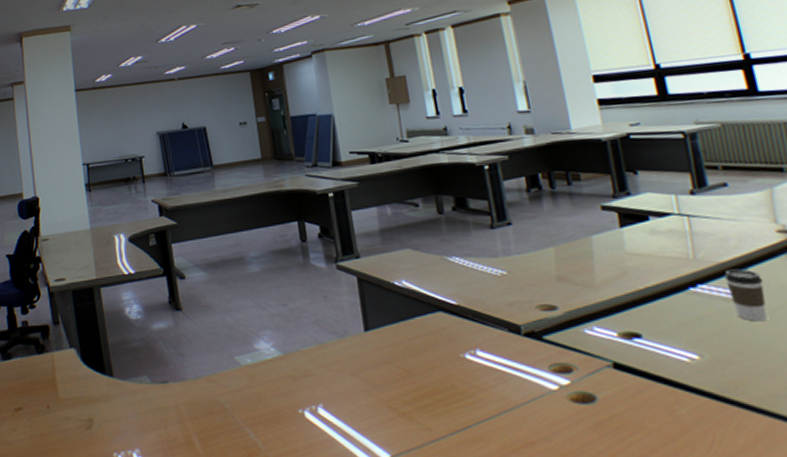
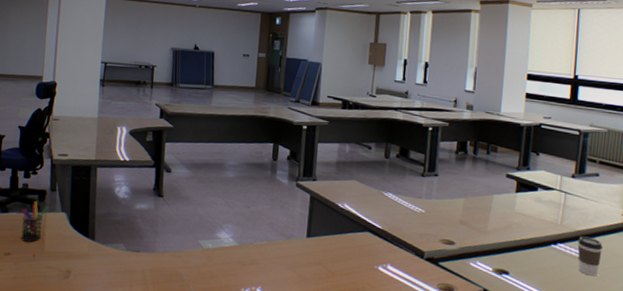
pen holder: none [25,339,55,391] -> present [21,200,49,242]

